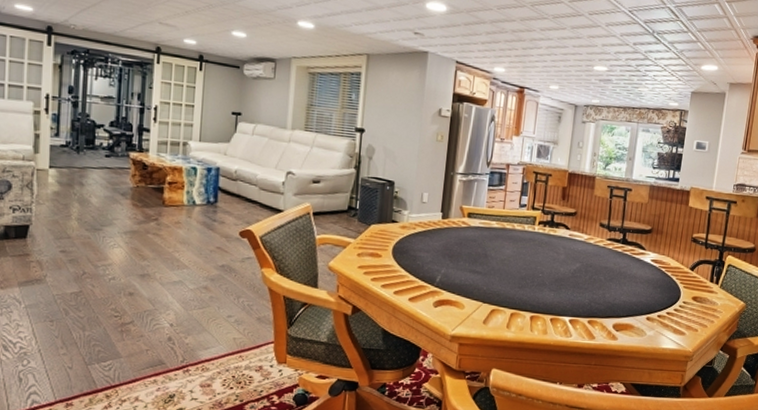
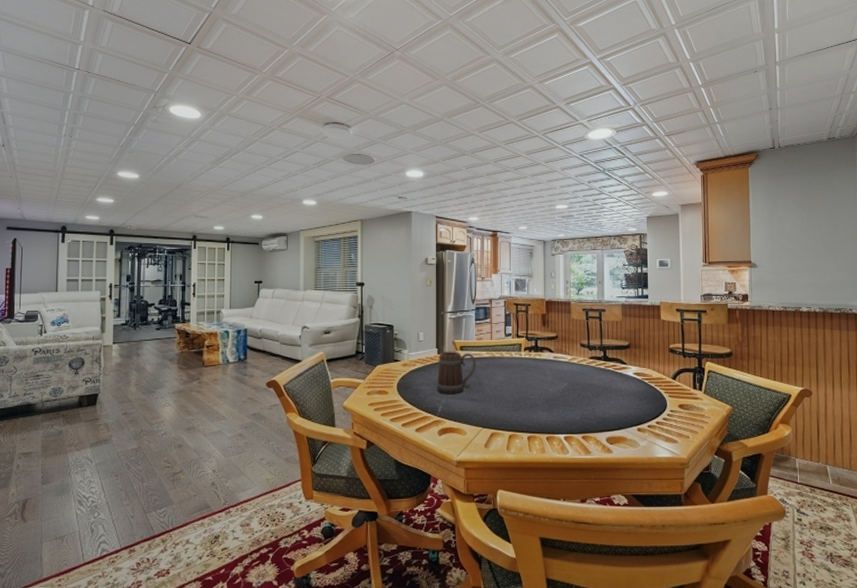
beer mug: none [436,216,484,265] -> present [436,351,476,395]

